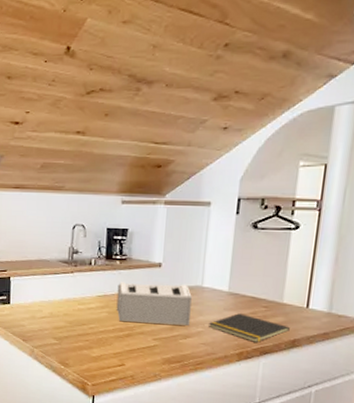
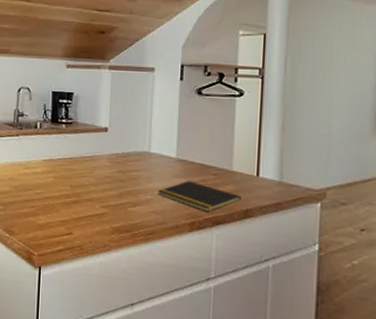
toaster: present [116,282,192,326] -> none [62,146,140,193]

